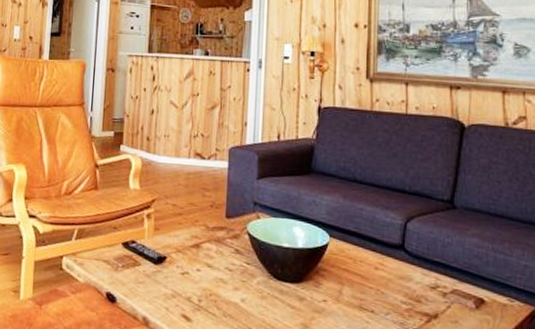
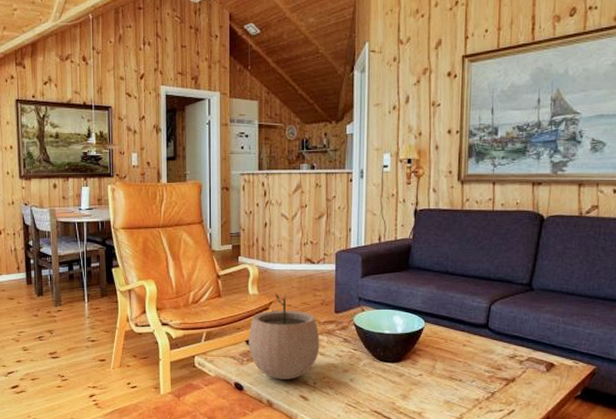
plant pot: none [125,189,208,294] -> present [248,292,320,380]

